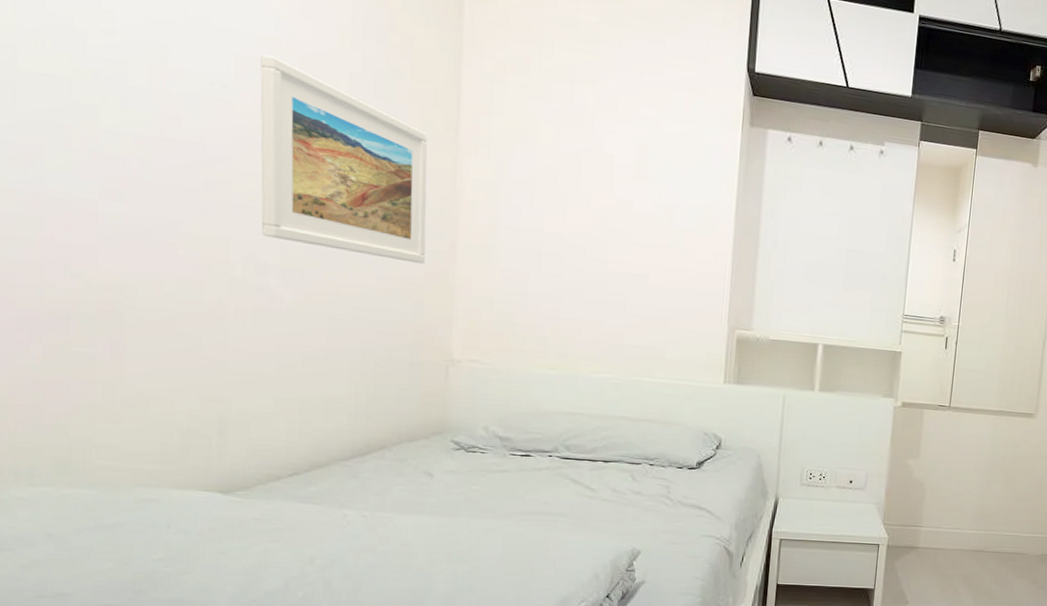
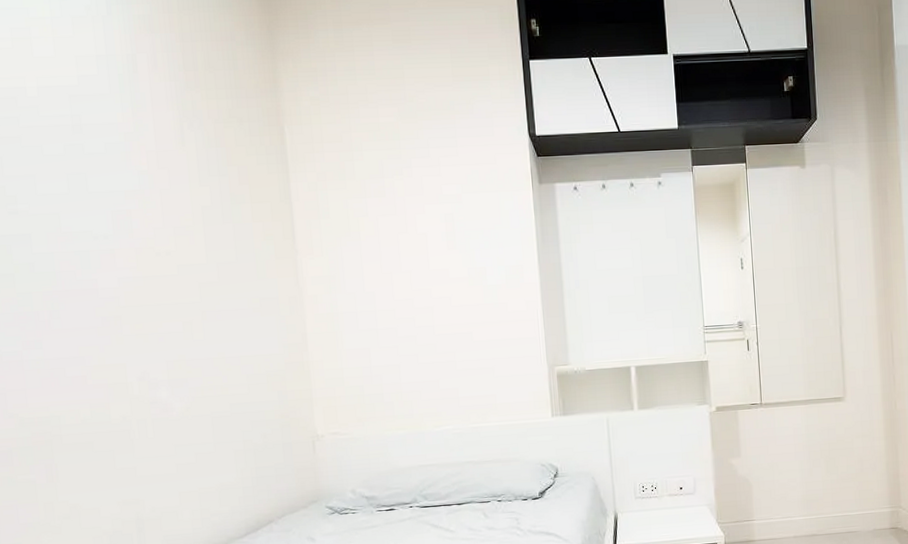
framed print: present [260,54,428,264] -> none [131,205,283,358]

